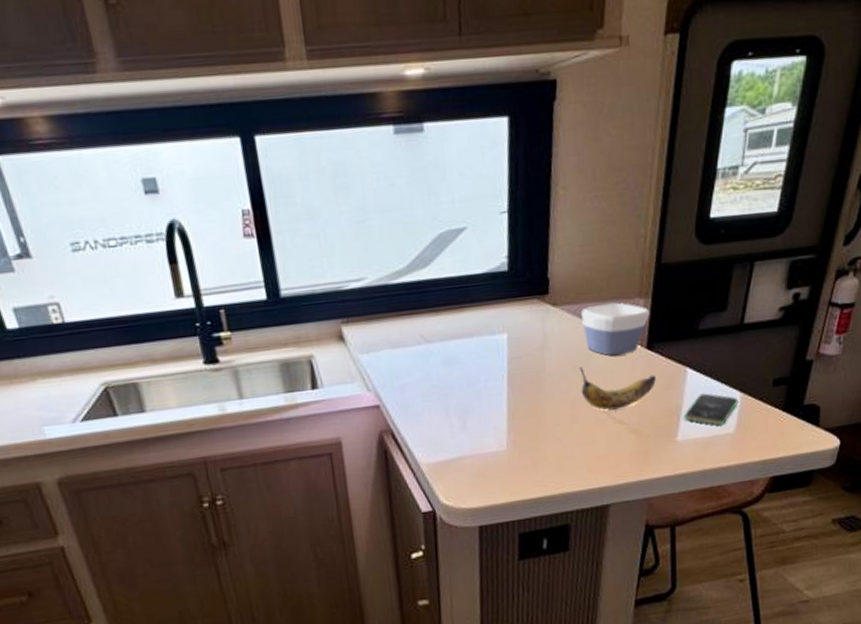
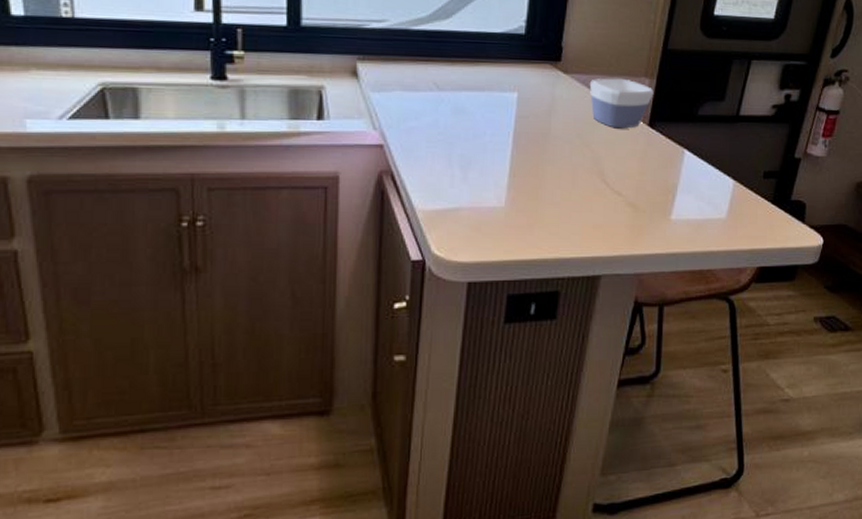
banana: present [578,367,656,410] -> none [582,135,655,181]
smartphone: present [683,393,738,426] -> none [679,176,731,209]

